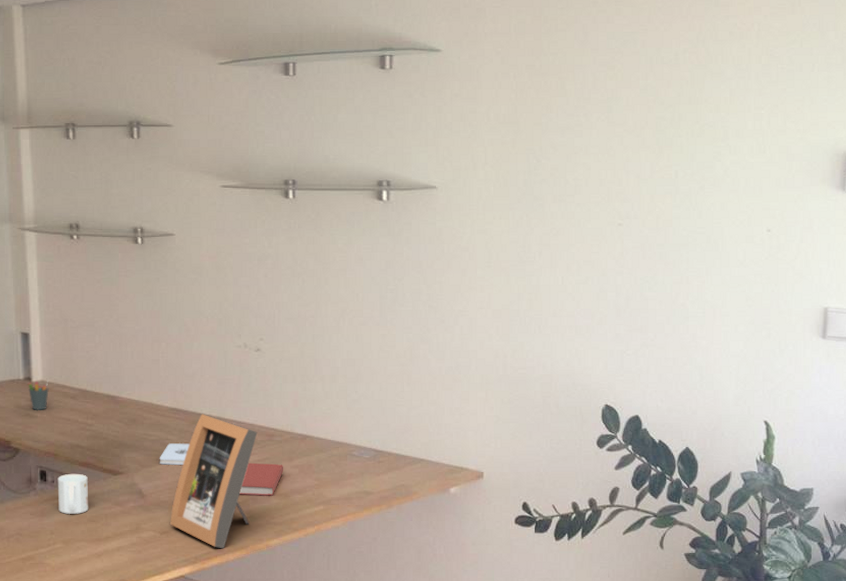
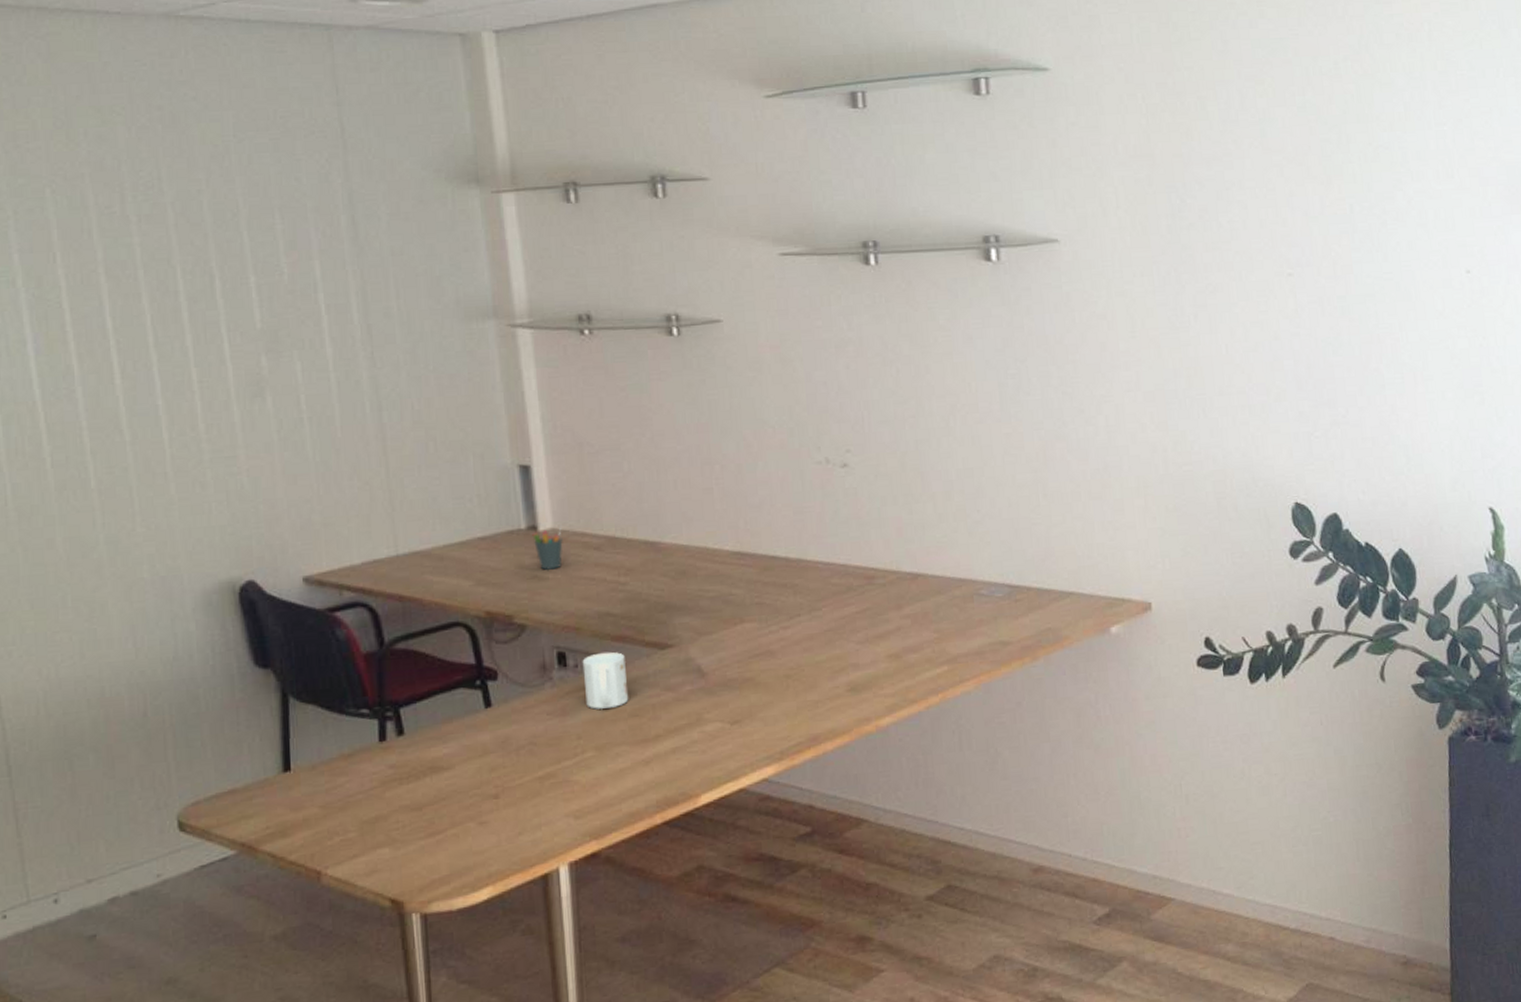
notepad: present [159,443,189,465] -> none [721,597,762,630]
picture frame: present [170,414,258,549] -> none [743,556,853,737]
book: present [239,463,284,496] -> none [834,615,892,662]

